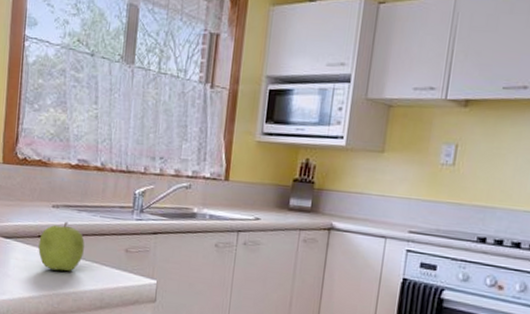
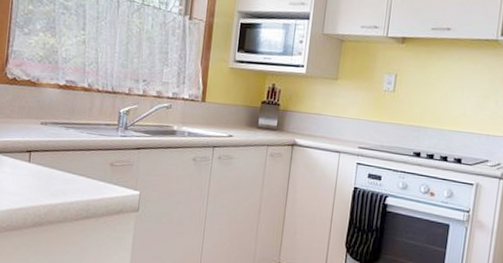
fruit: present [38,221,85,271] -> none [26,137,72,184]

